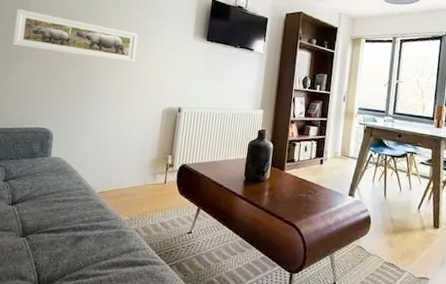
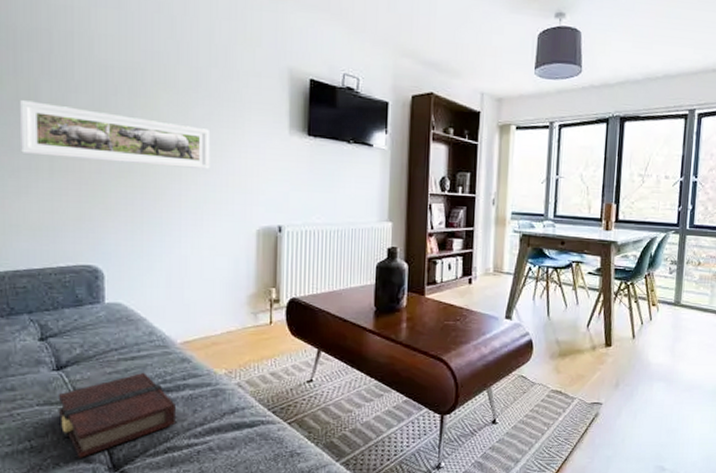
book: none [7,212,89,276] -> present [58,372,176,458]

